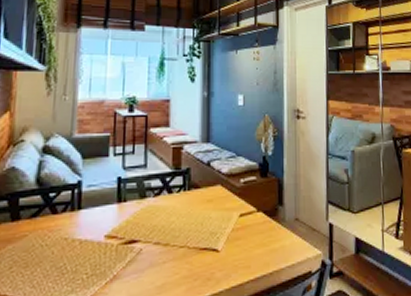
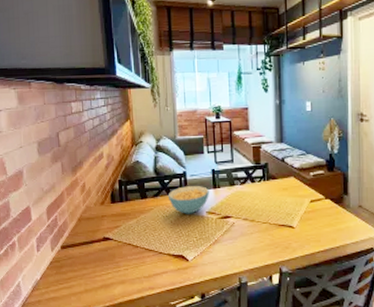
cereal bowl: none [51,200,111,241] -> present [167,186,209,214]

